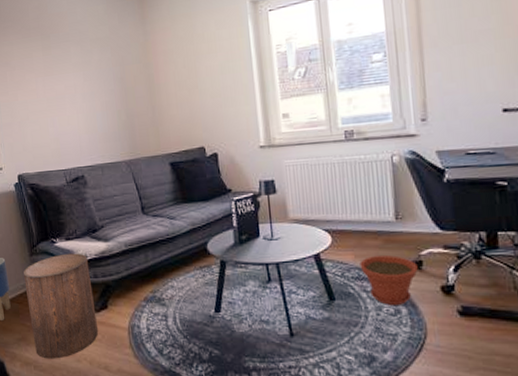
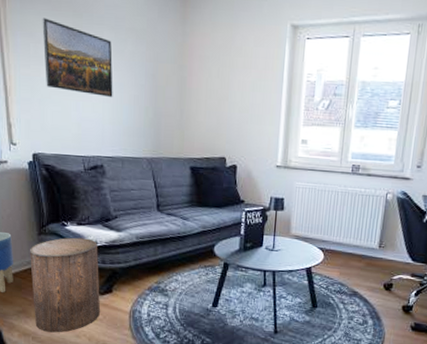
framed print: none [15,46,86,110] -> present [42,17,113,97]
plant pot: present [360,255,418,305] -> none [342,275,388,317]

